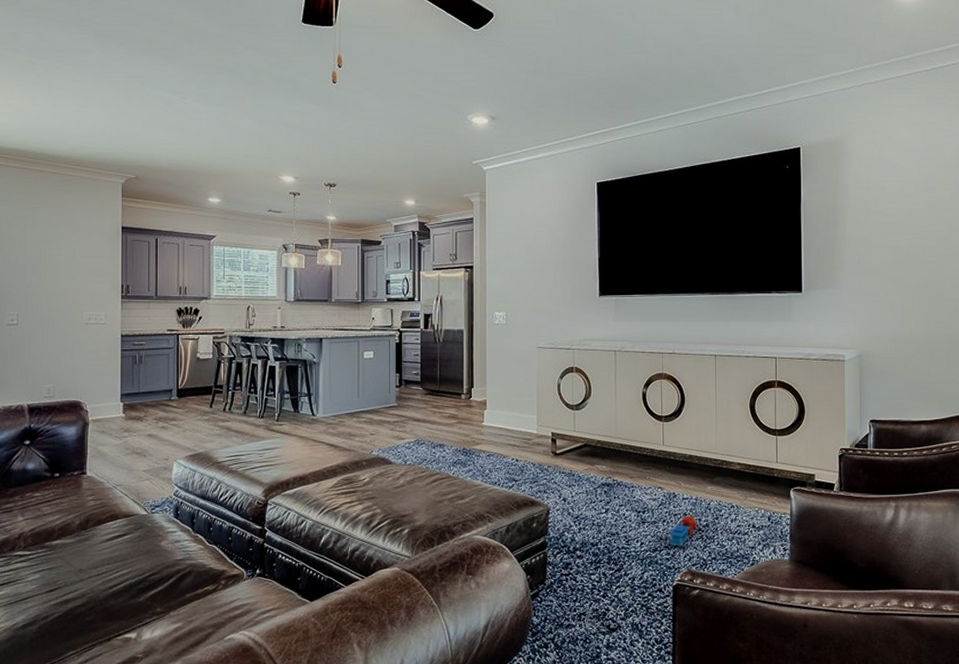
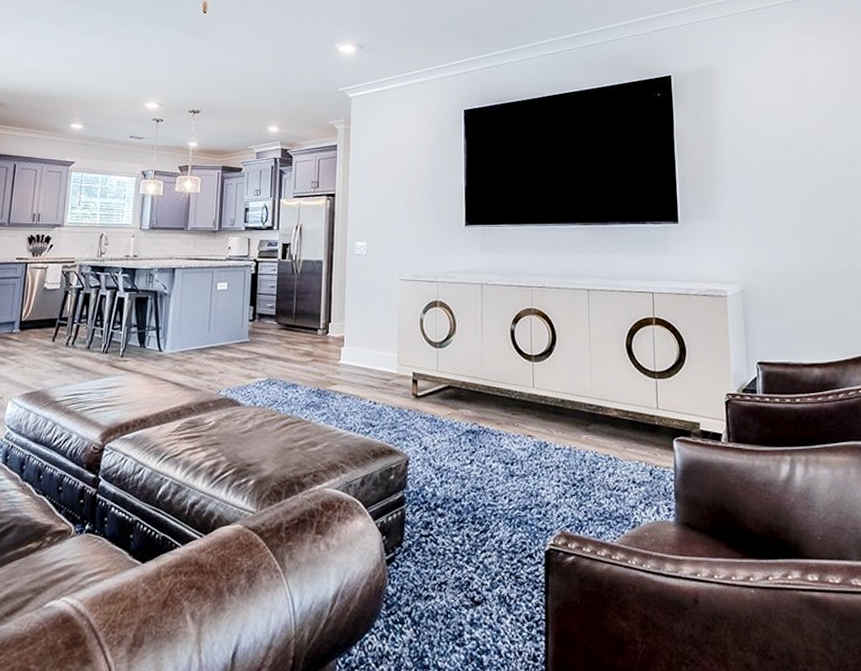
toy train: present [669,514,698,547] -> none [540,467,572,504]

